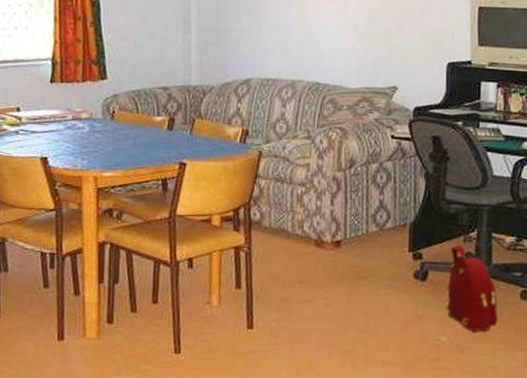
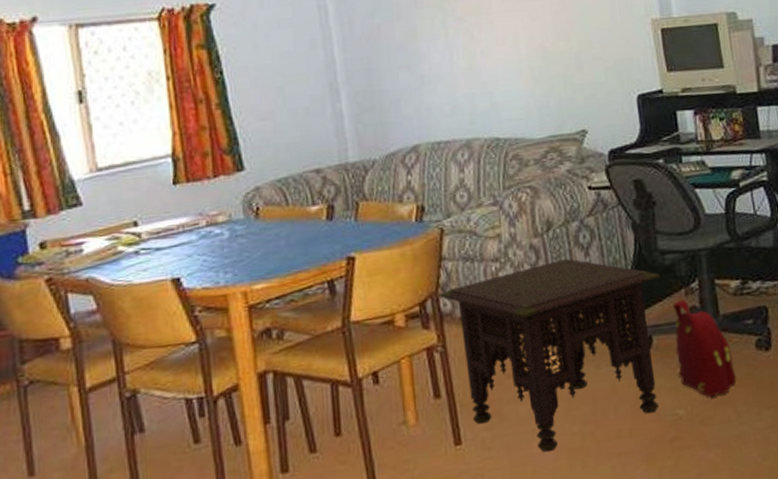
side table: none [250,193,443,350] -> present [438,258,660,453]

